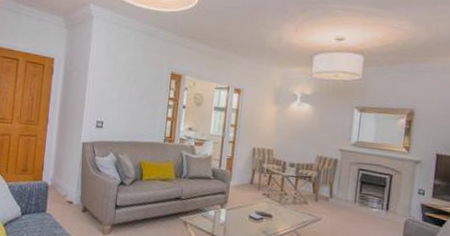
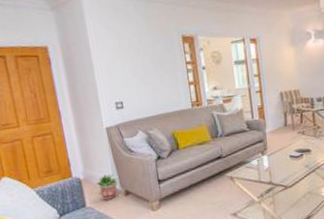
potted plant: none [60,186,81,212] -> present [95,173,119,200]

